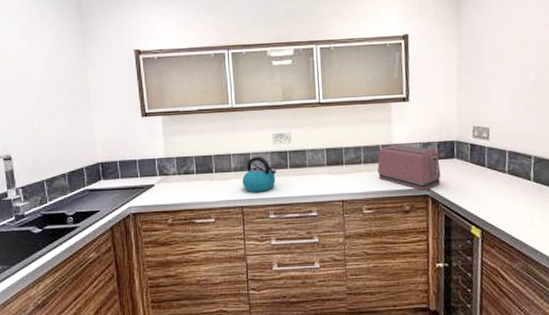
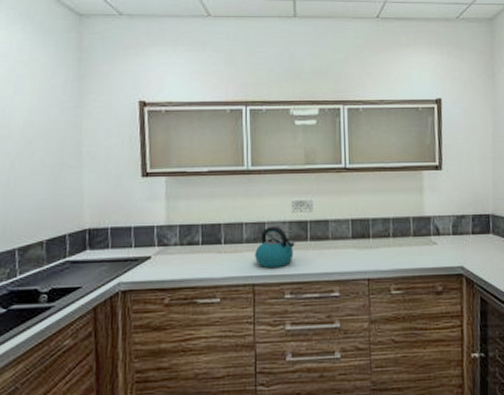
toaster: present [377,144,441,190] -> none [407,216,476,268]

